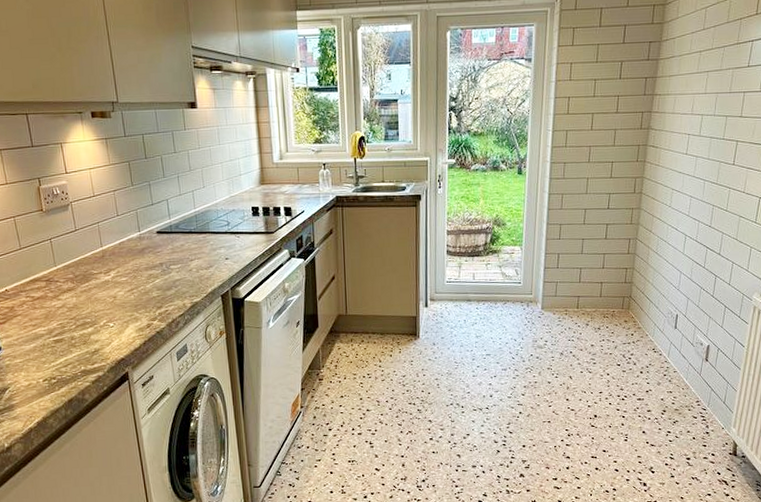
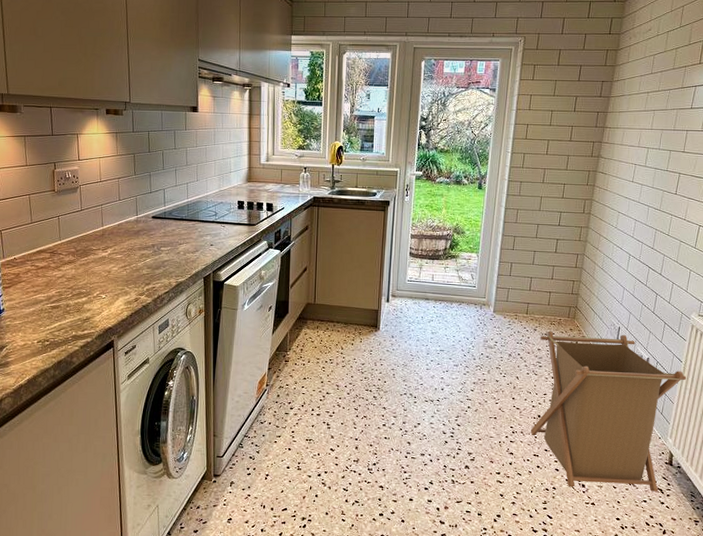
laundry basket: none [587,323,750,487] -> present [530,330,687,492]

